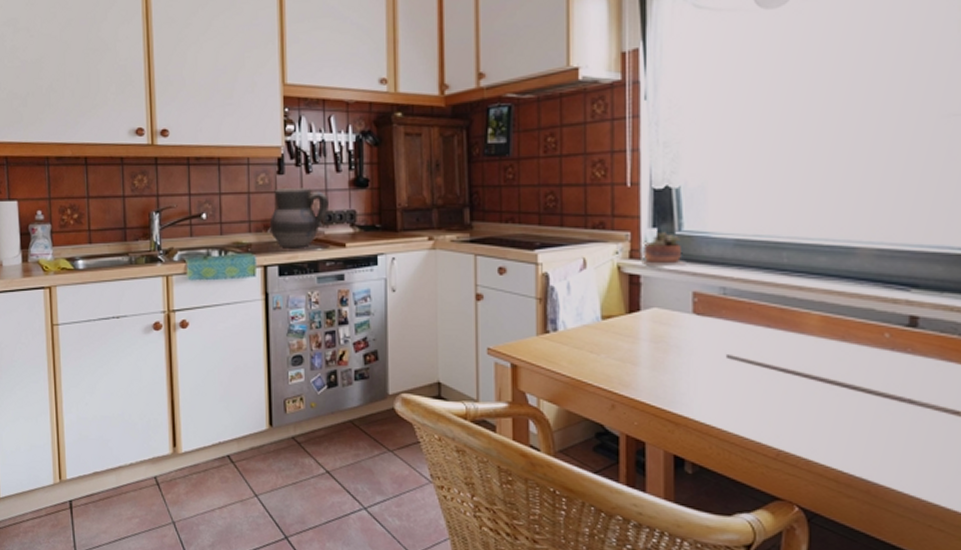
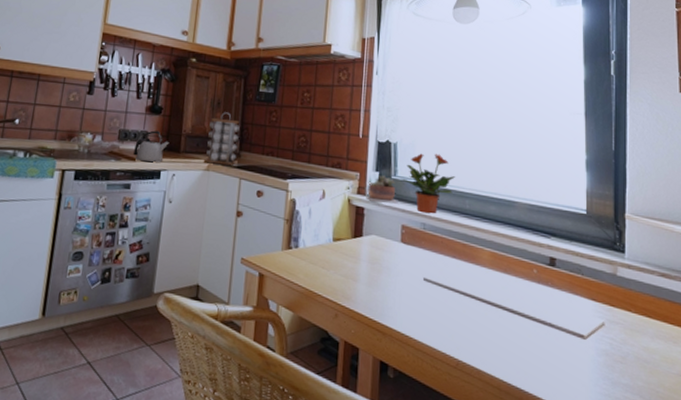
ceramic jug: present [269,188,328,249] -> none [72,106,127,158]
kettle: none [342,208,383,247] -> present [134,130,169,164]
spice rack: none [429,175,468,240] -> present [206,112,240,166]
potted plant: none [688,195,767,275] -> present [401,153,456,214]

